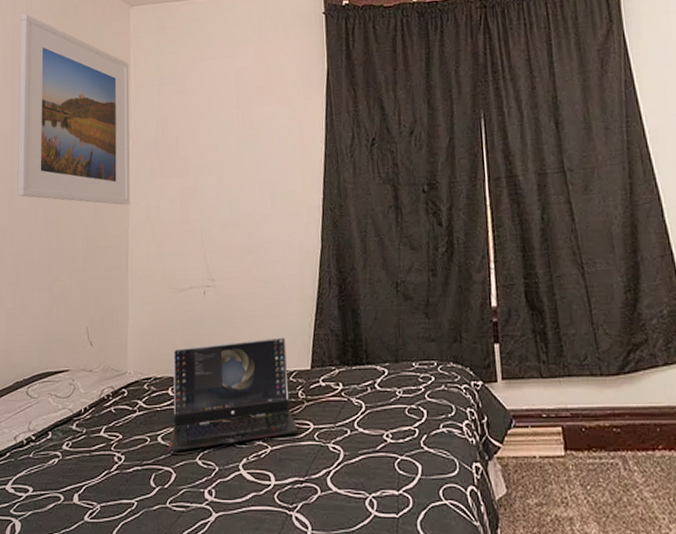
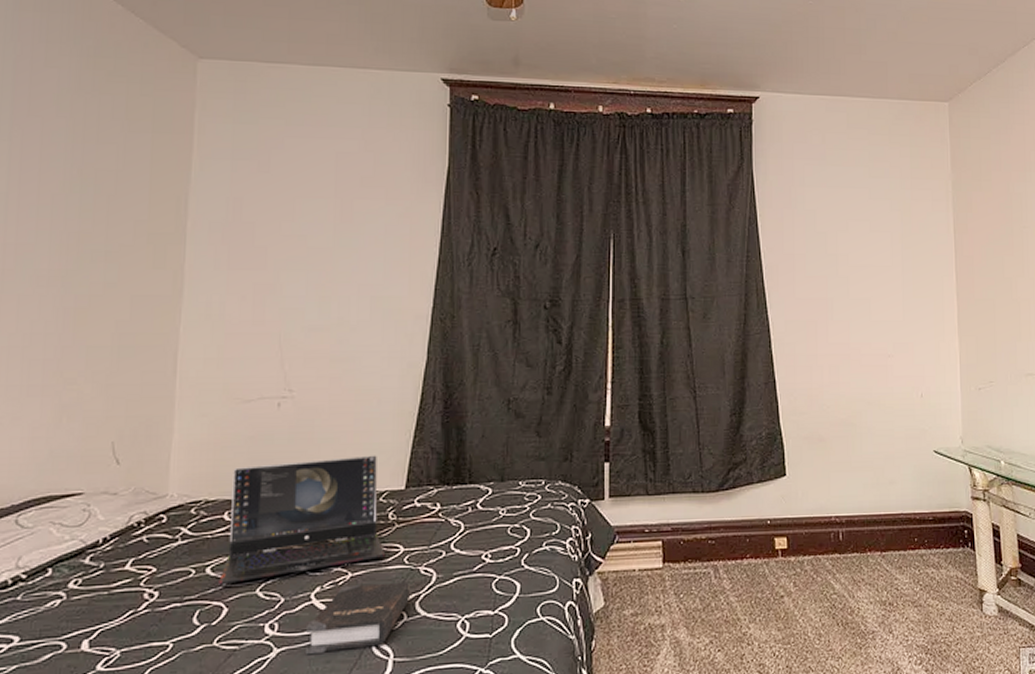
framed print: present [17,14,130,205] -> none [11,43,192,298]
hardback book: none [237,457,323,521] -> present [304,582,411,655]

